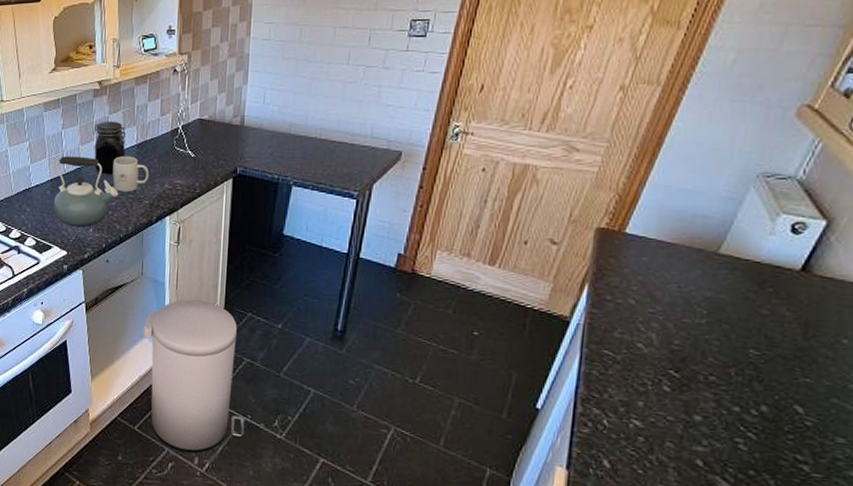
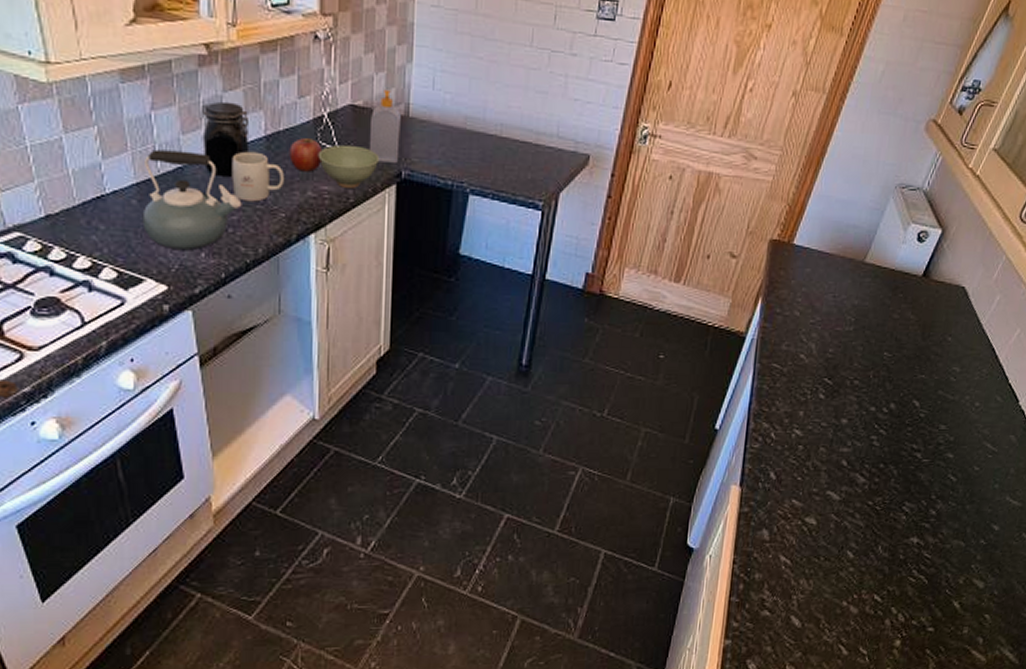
pedal bin: present [144,299,245,453] -> none [285,341,418,533]
fruit: none [153,145,178,170] -> present [289,138,323,172]
bowl: none [173,149,221,182] -> present [318,144,380,188]
soap bottle: none [212,106,238,162] -> present [368,89,401,163]

